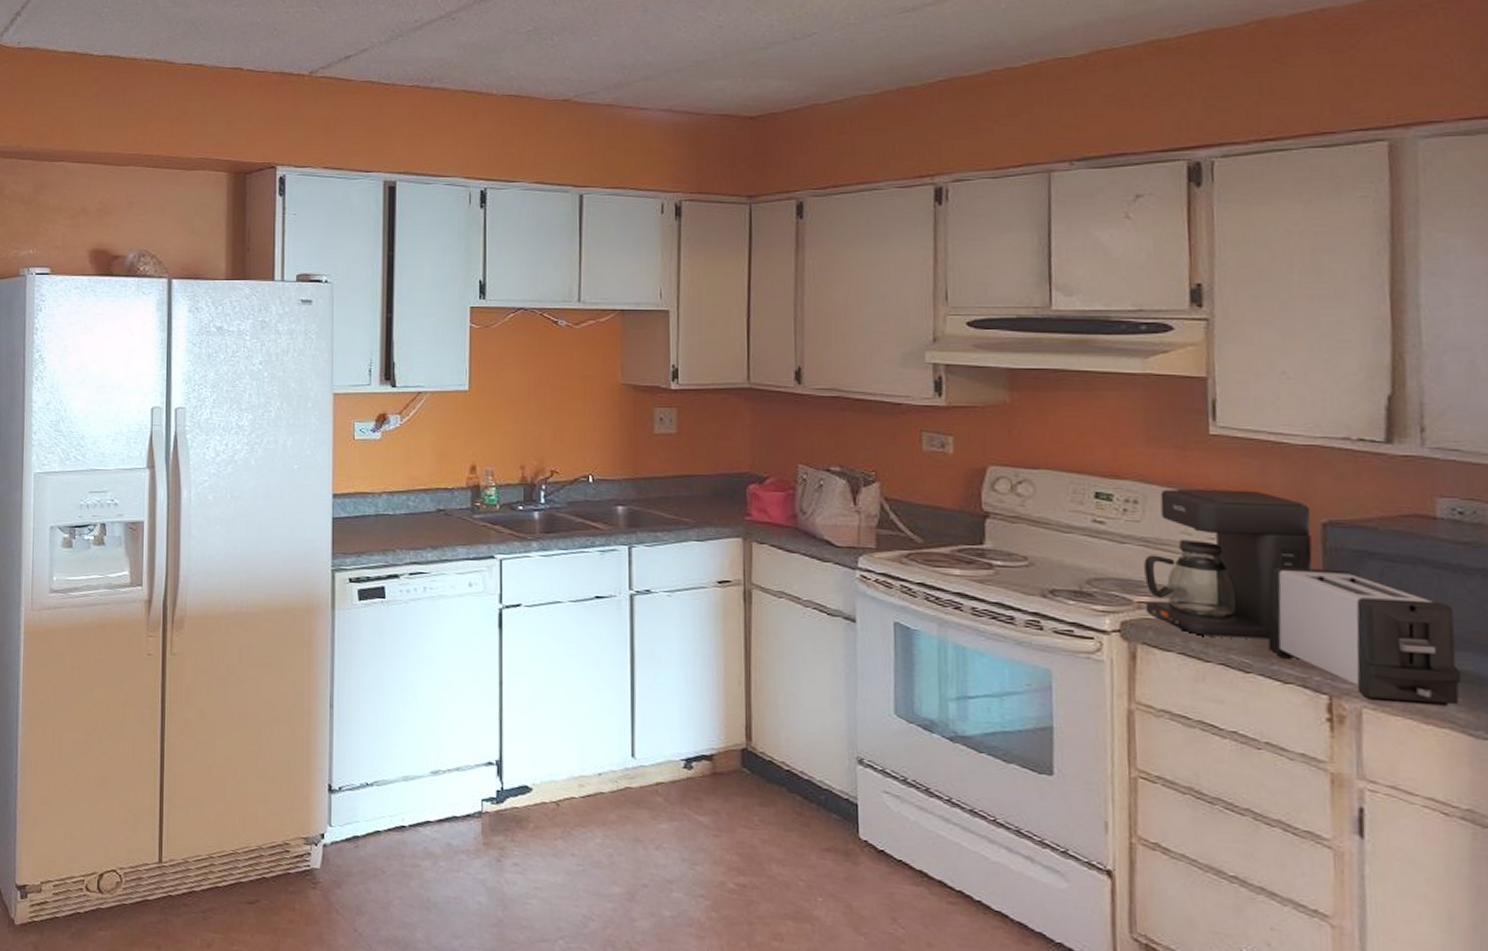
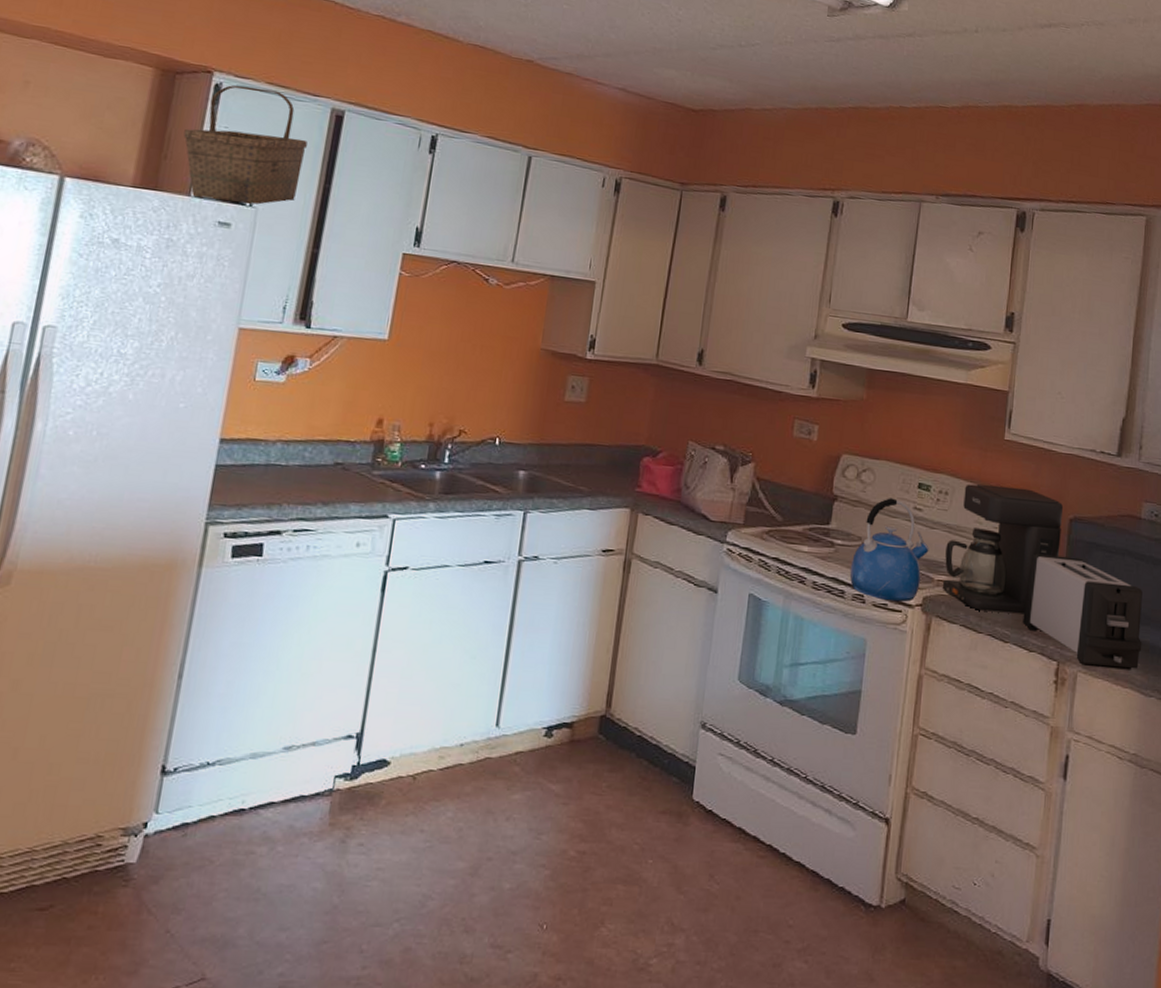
basket: none [260,173,367,281] -> present [183,85,307,205]
kettle: none [1017,511,1121,628] -> present [849,498,929,603]

